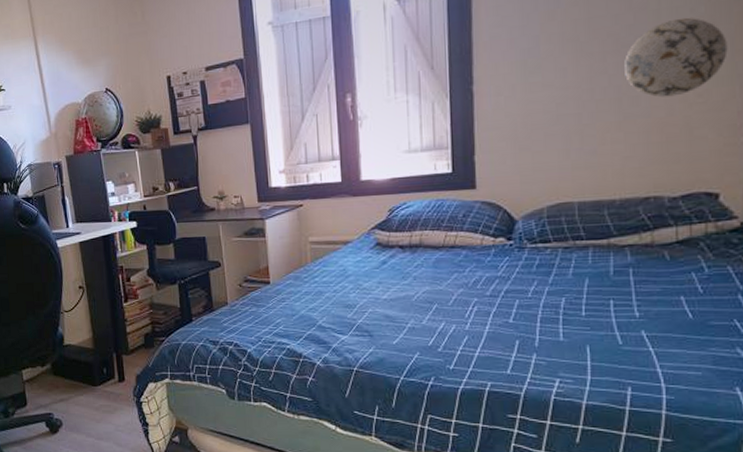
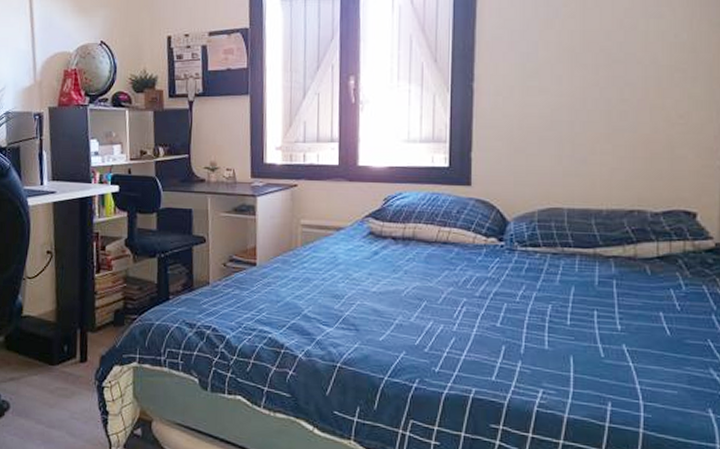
decorative plate: present [624,17,728,98] -> none [615,42,706,115]

